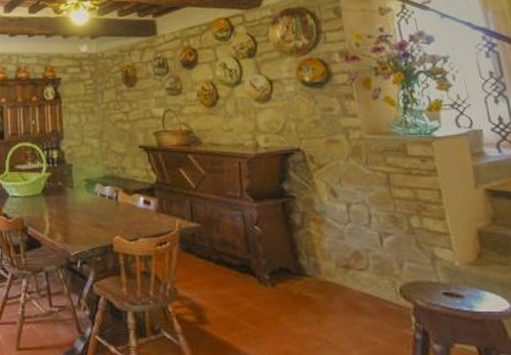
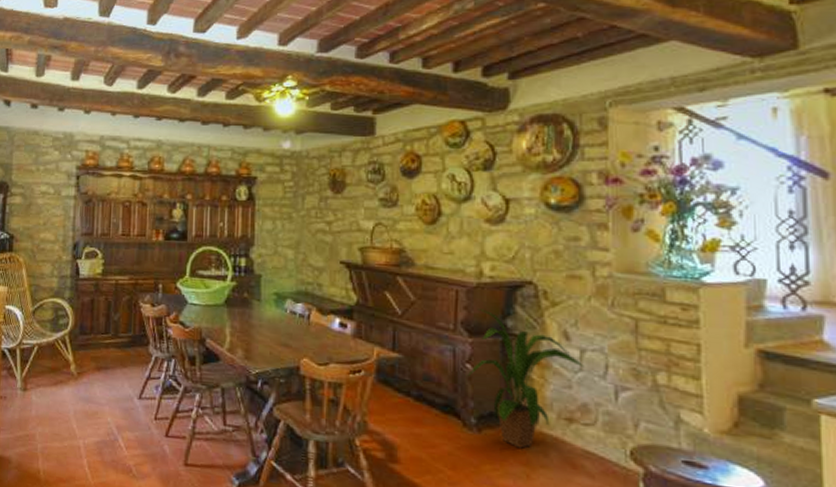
house plant: none [257,176,352,297] -> present [467,309,585,449]

